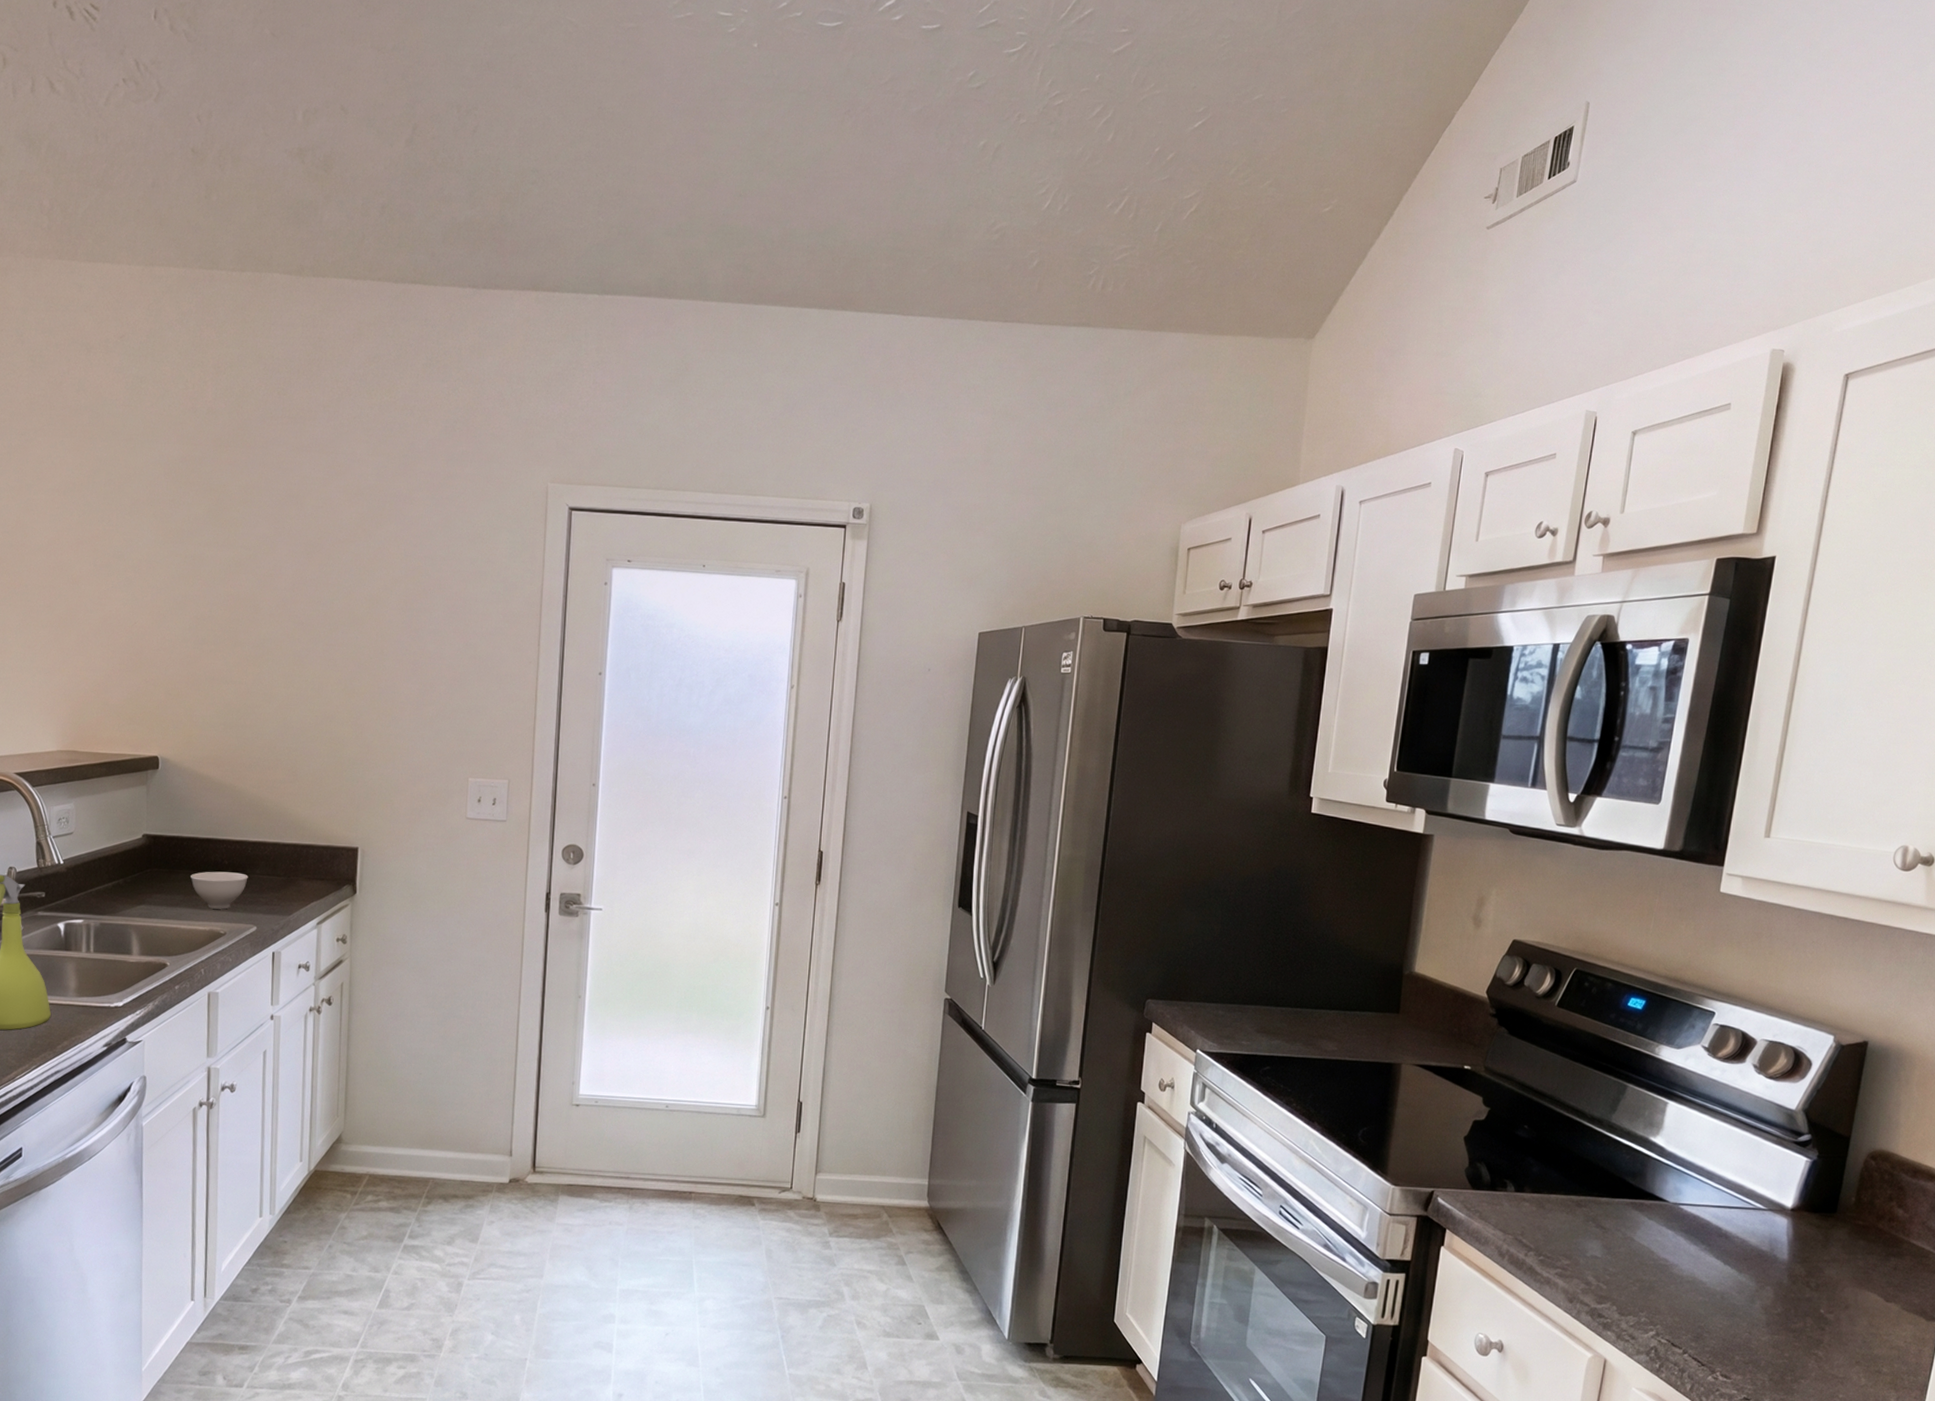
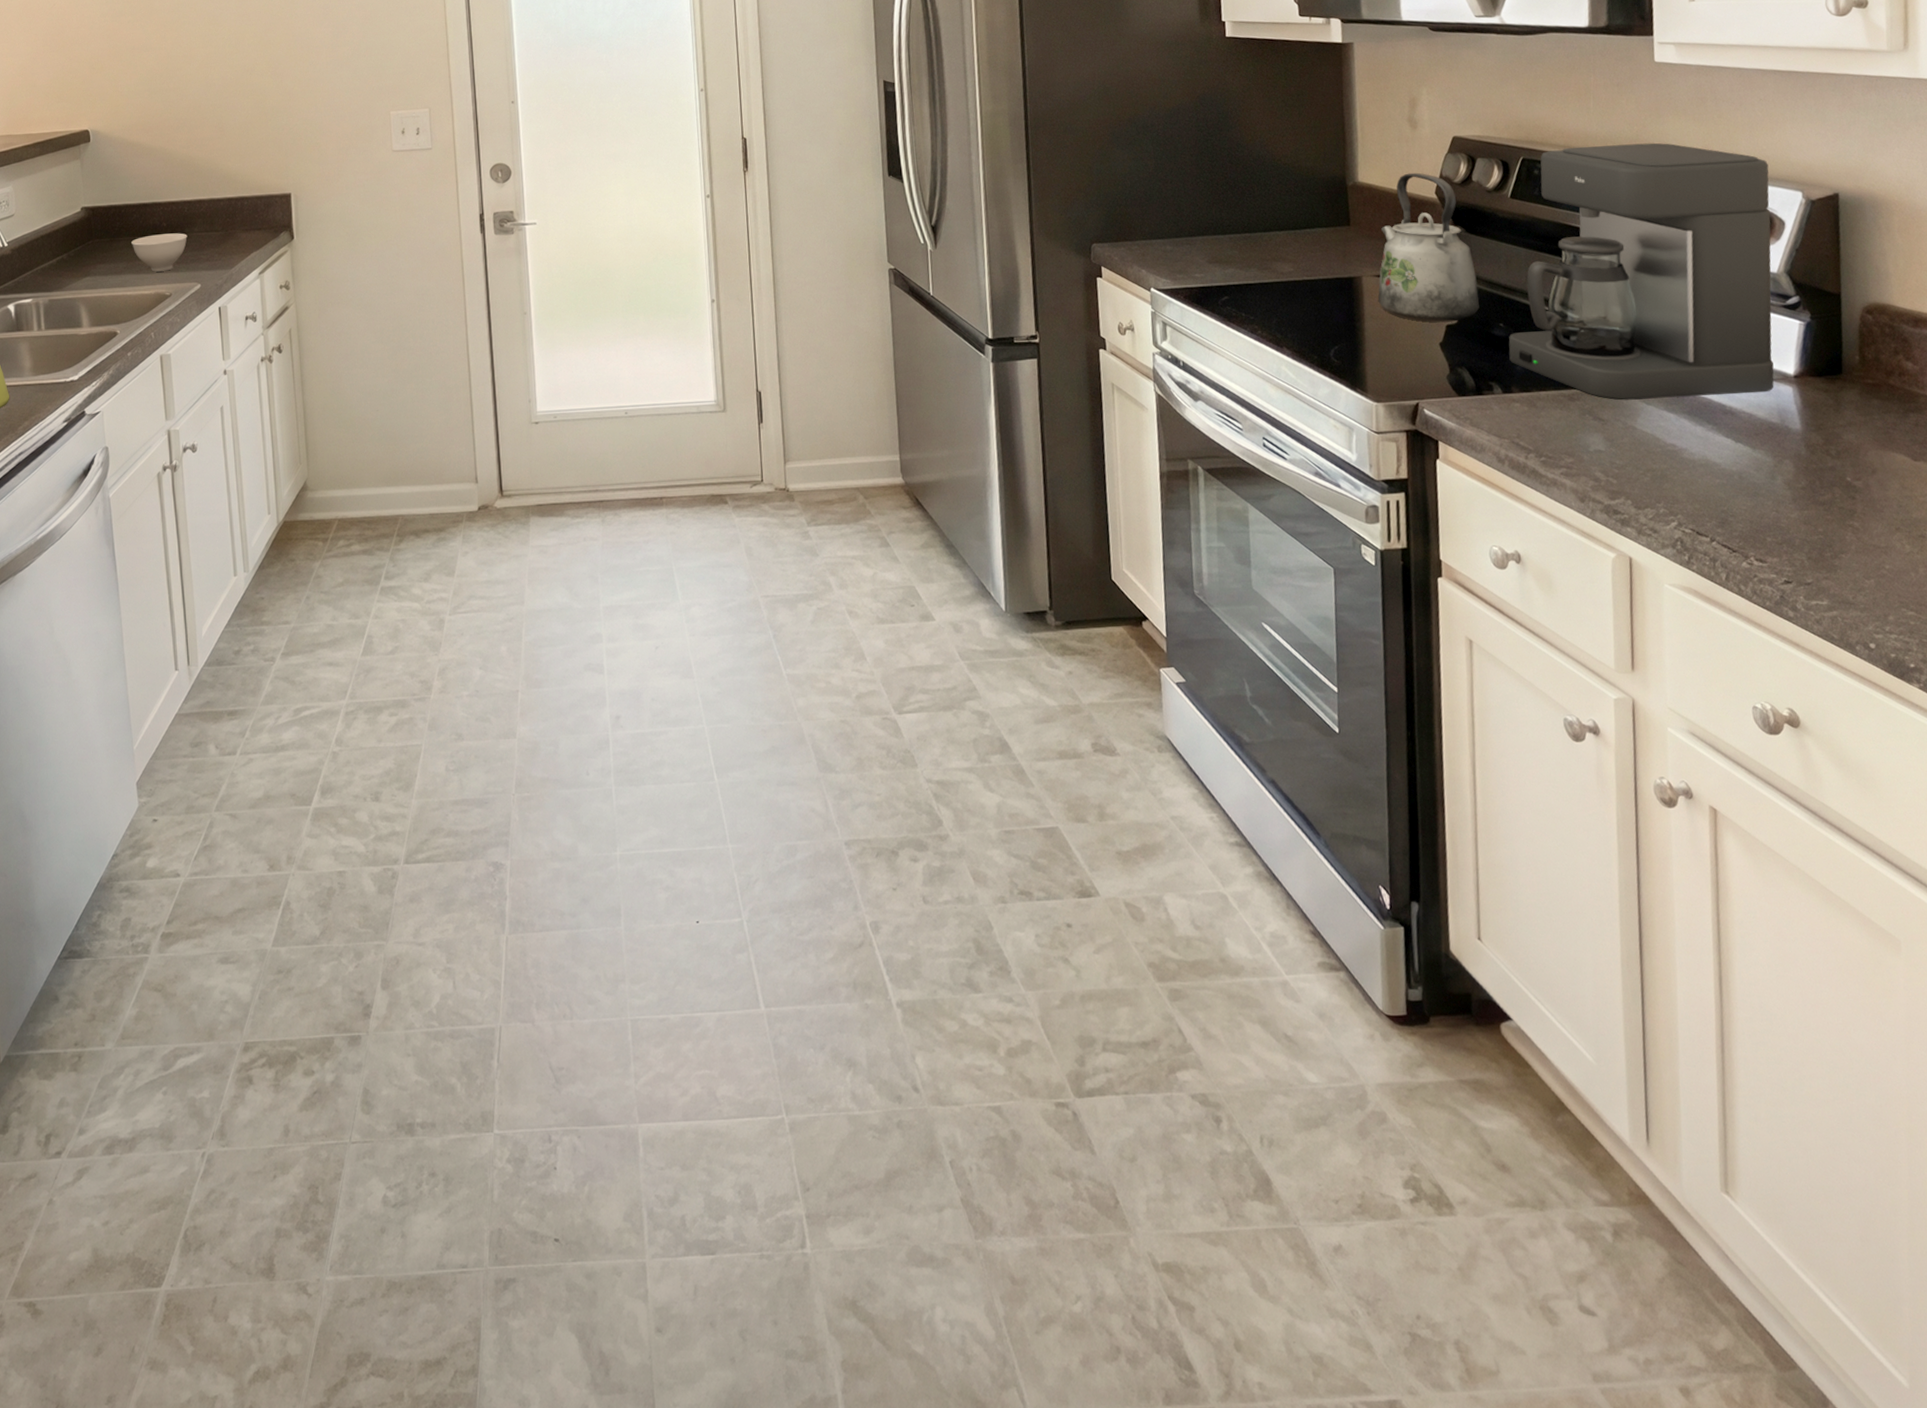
kettle: none [1413,969,1511,1118] -> present [1378,172,1480,323]
coffee maker: none [1527,964,1808,1221] -> present [1508,142,1774,400]

